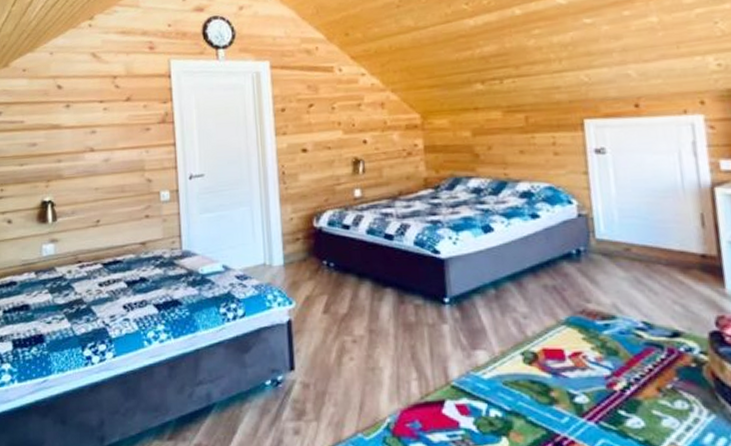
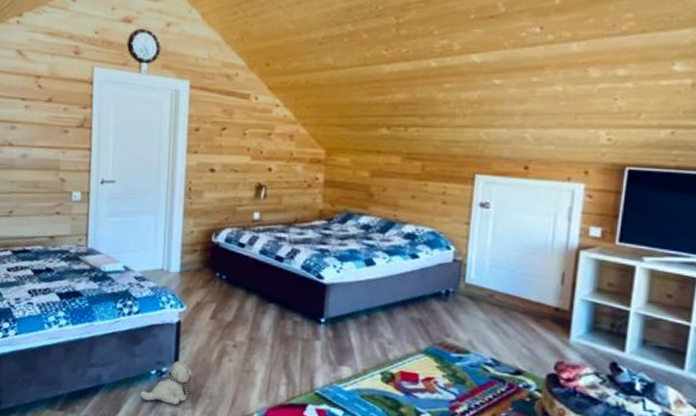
plush toy: none [256,366,312,418] -> present [140,361,192,405]

